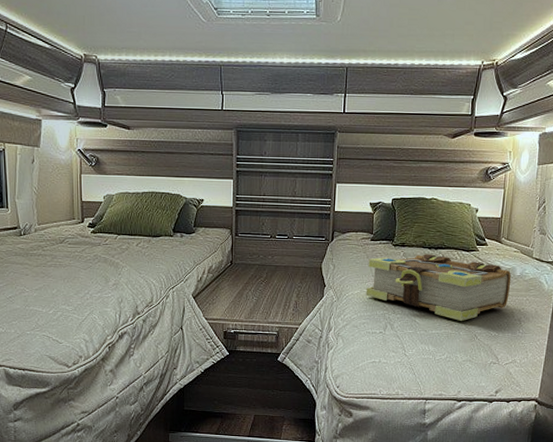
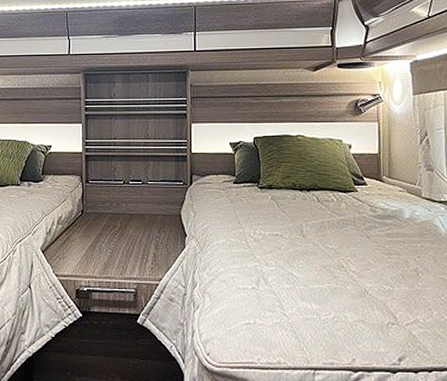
book: present [366,254,512,321] -> none [232,196,400,273]

